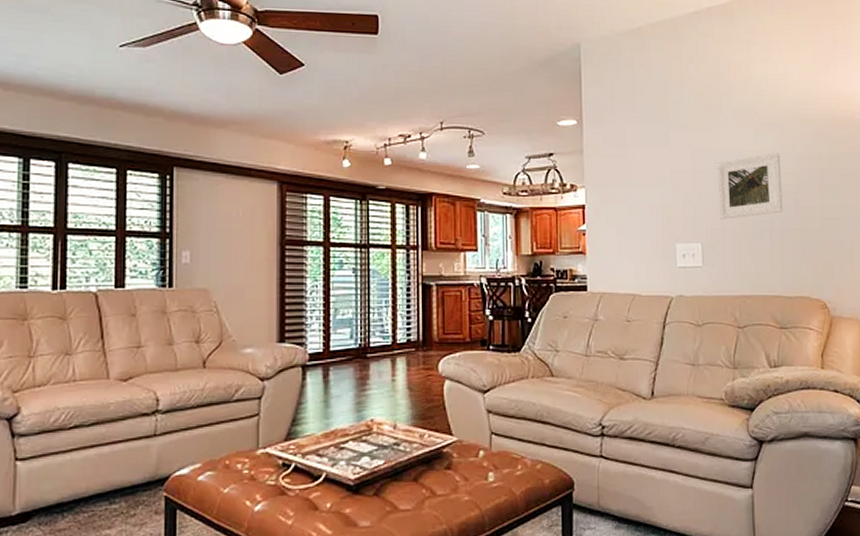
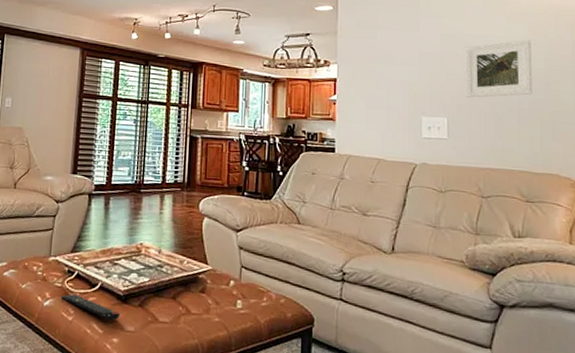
remote control: none [277,492,351,518] -> present [62,294,120,321]

